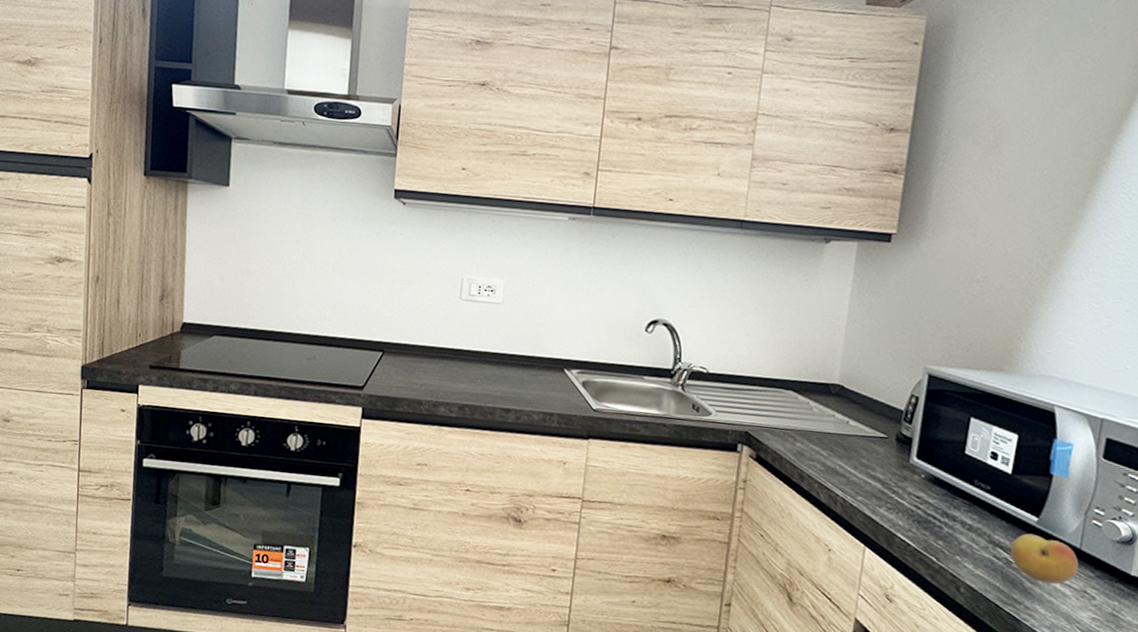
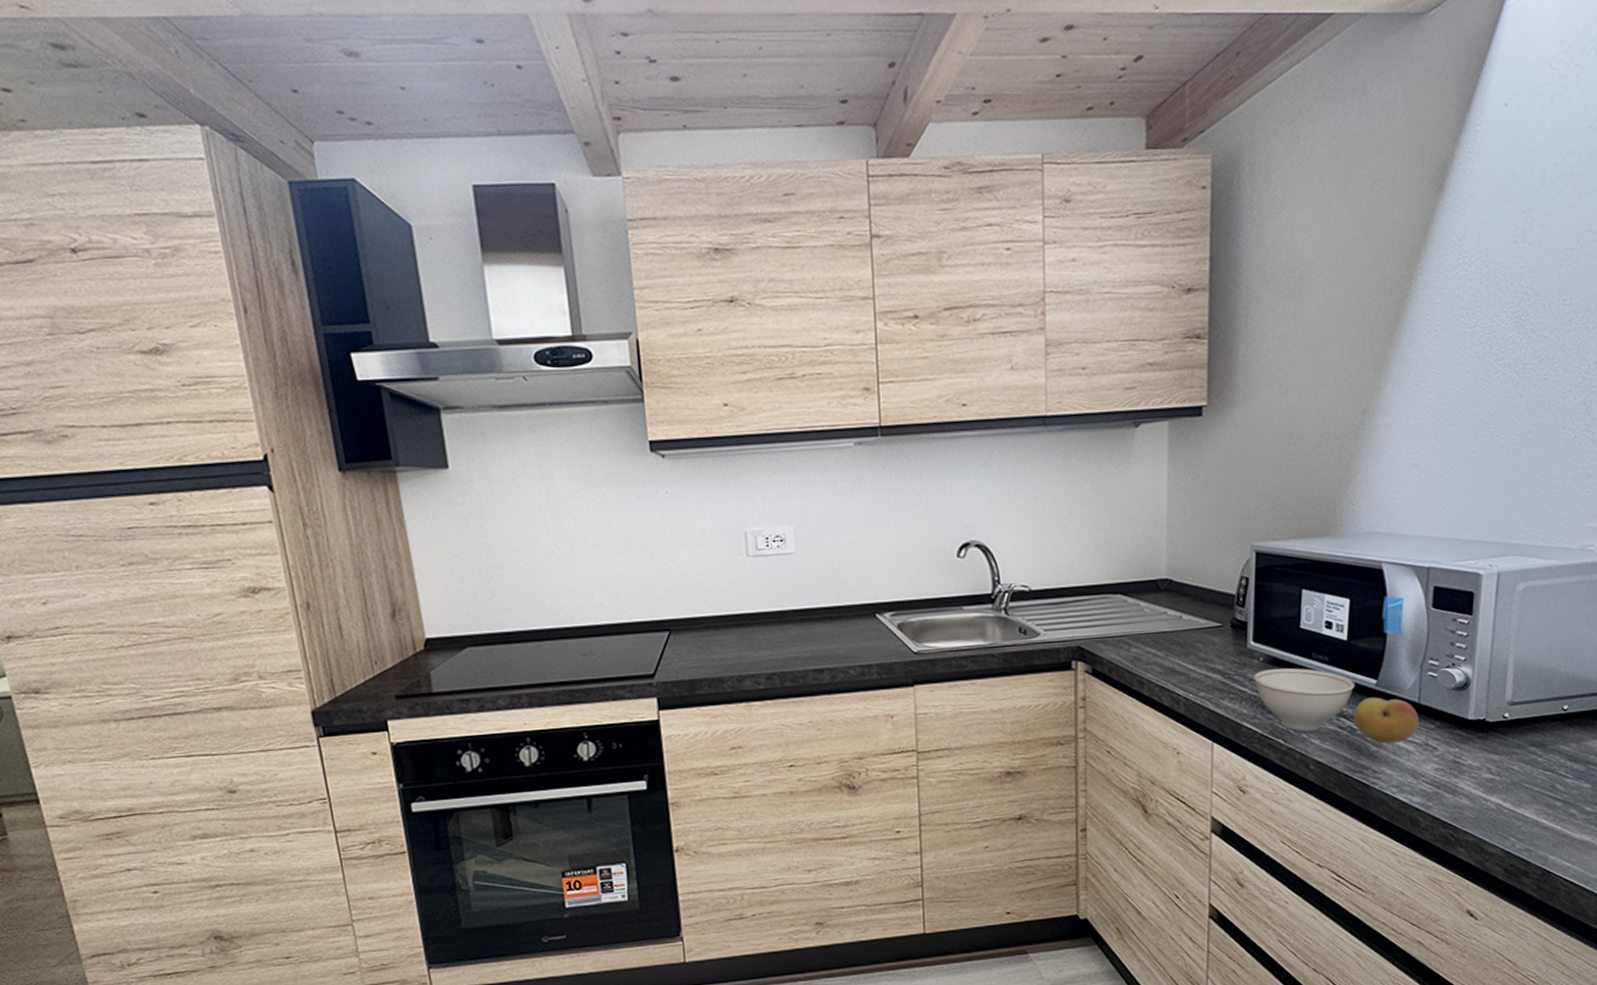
bowl: none [913,487,1016,556] -> present [1254,668,1355,732]

